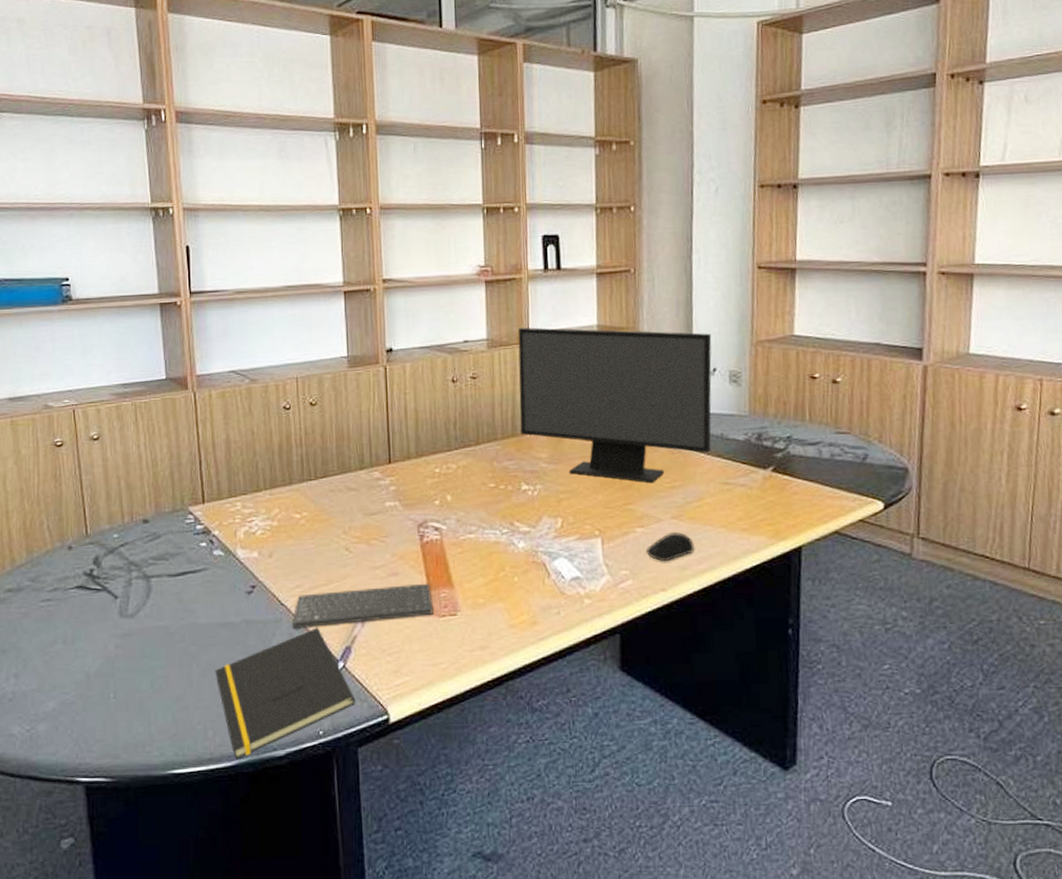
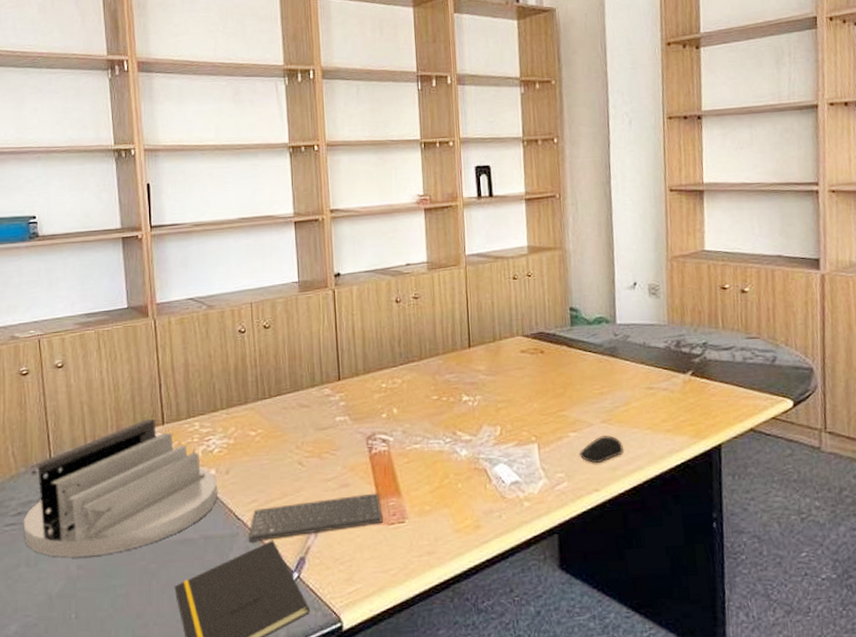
desk organizer: none [59,496,260,636] -> present [23,418,217,557]
computer monitor: present [518,327,712,483] -> none [455,250,635,391]

